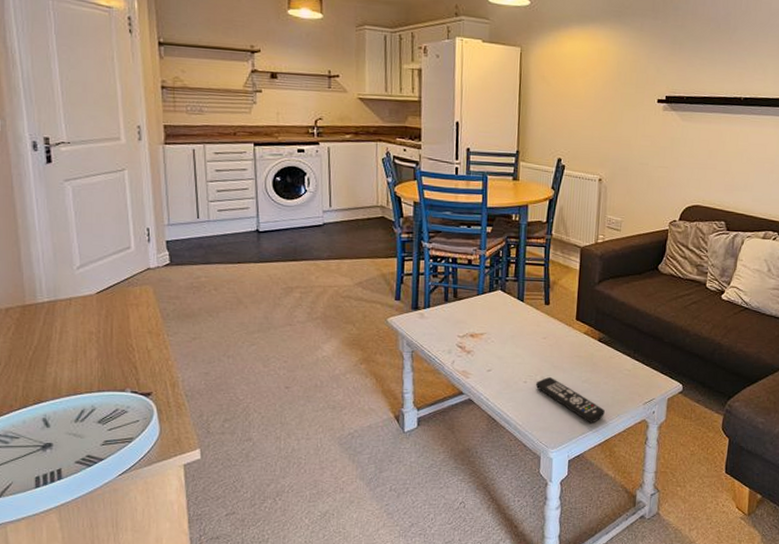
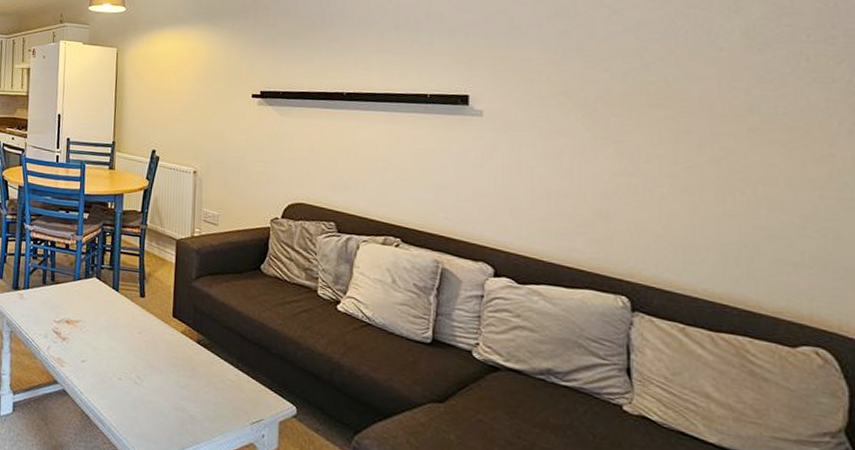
remote control: present [535,377,605,423] -> none [130,377,206,438]

